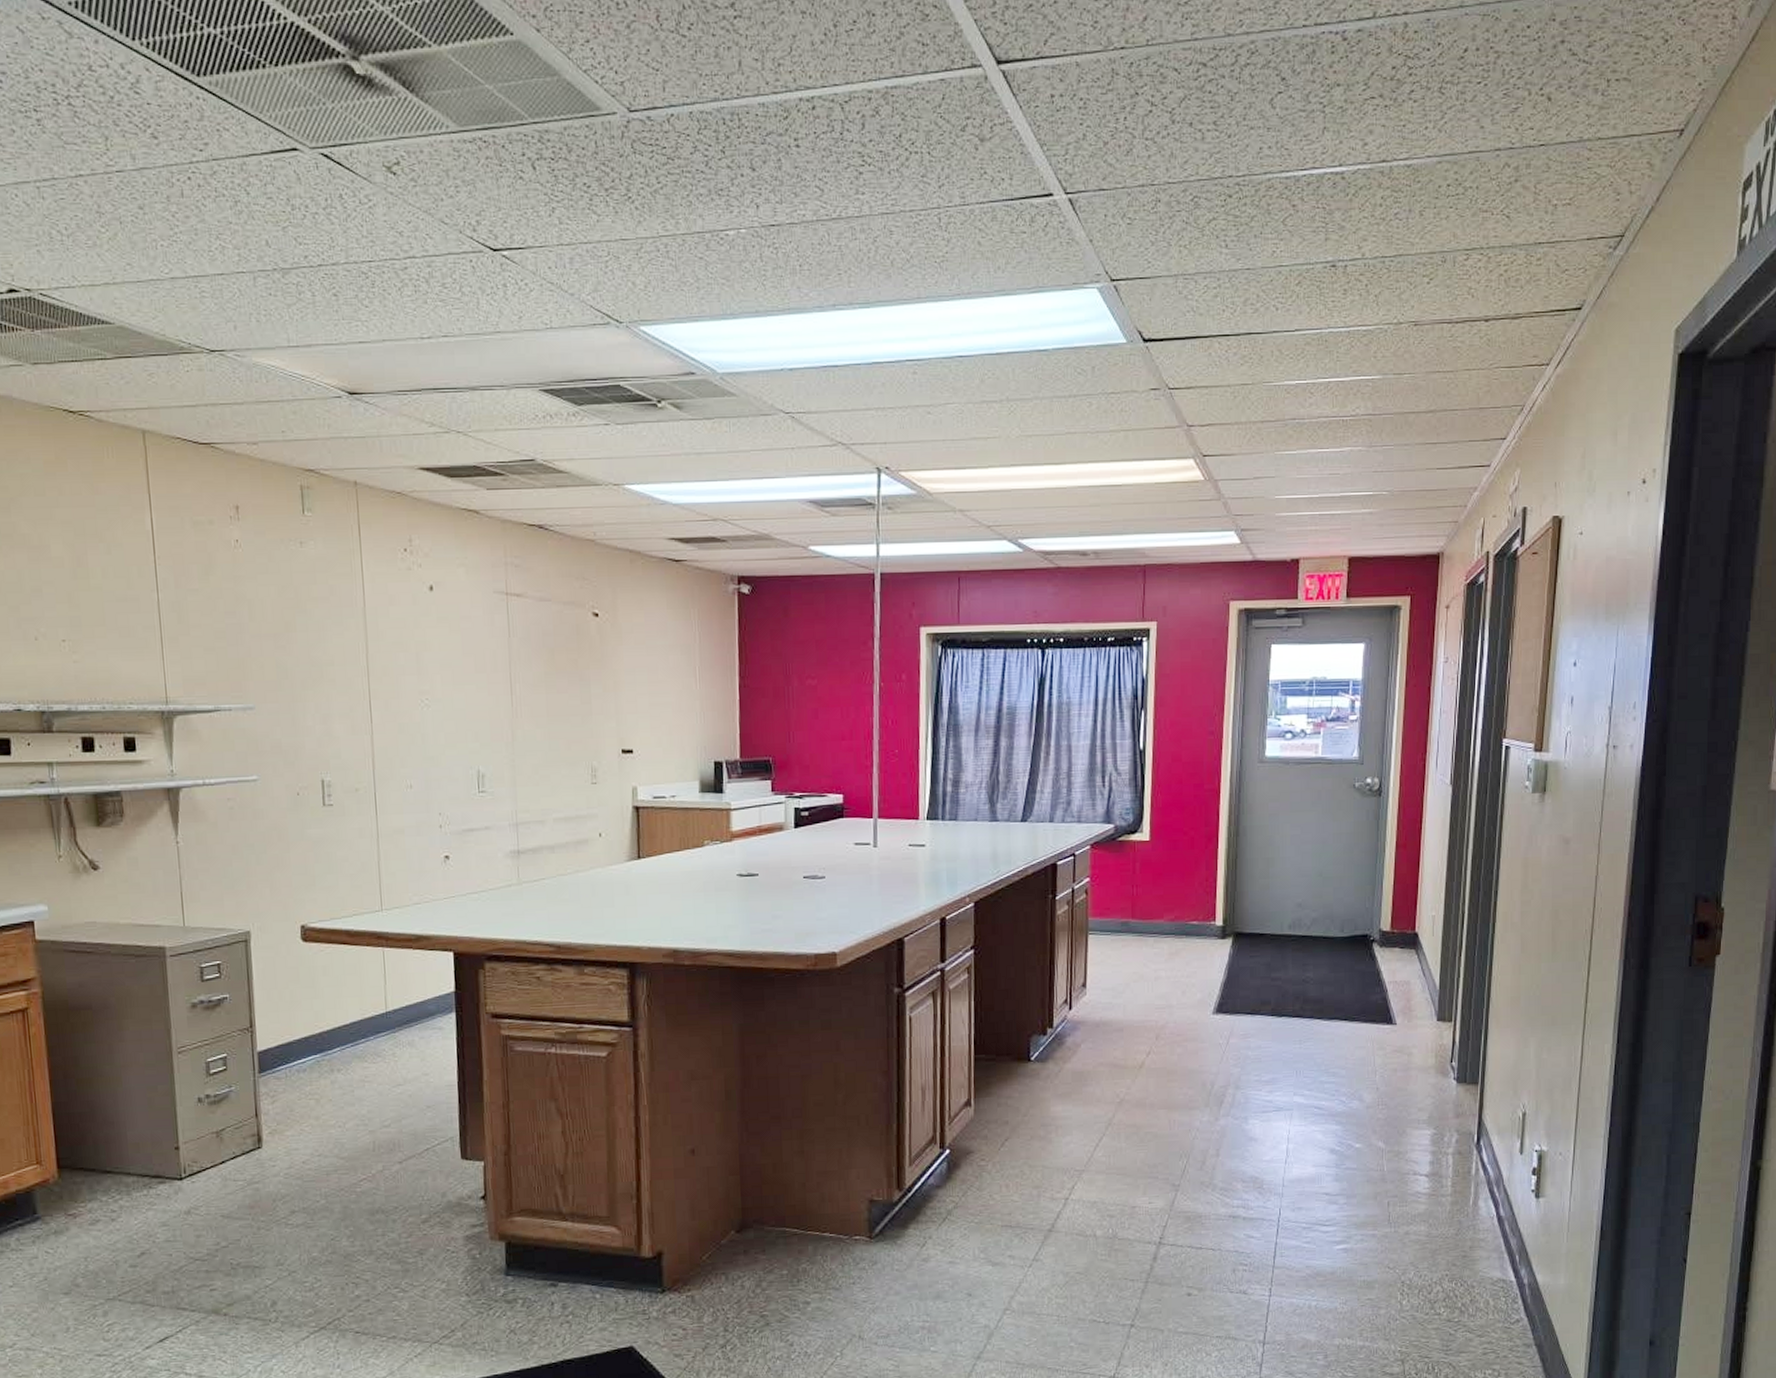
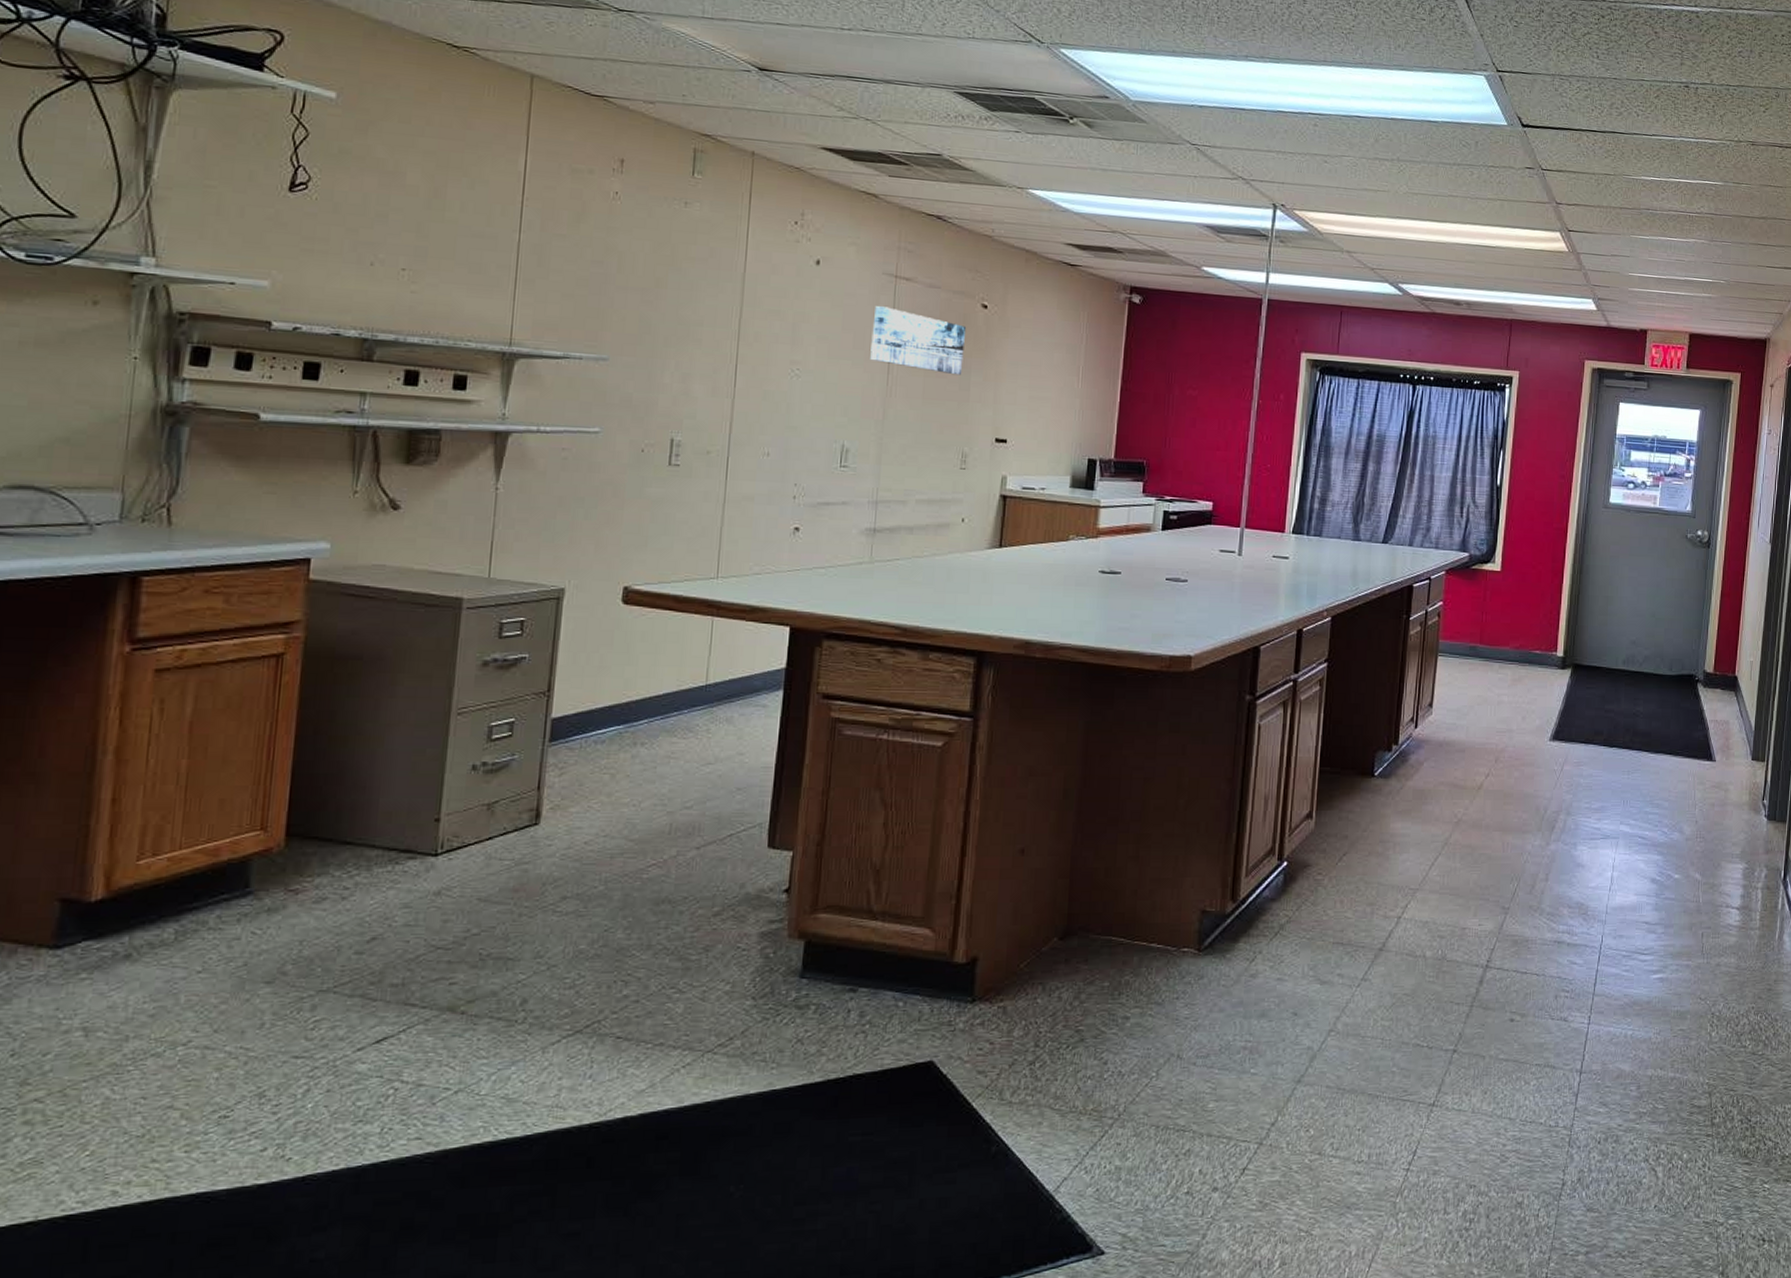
wall art: none [491,626,582,689] -> present [870,306,967,376]

